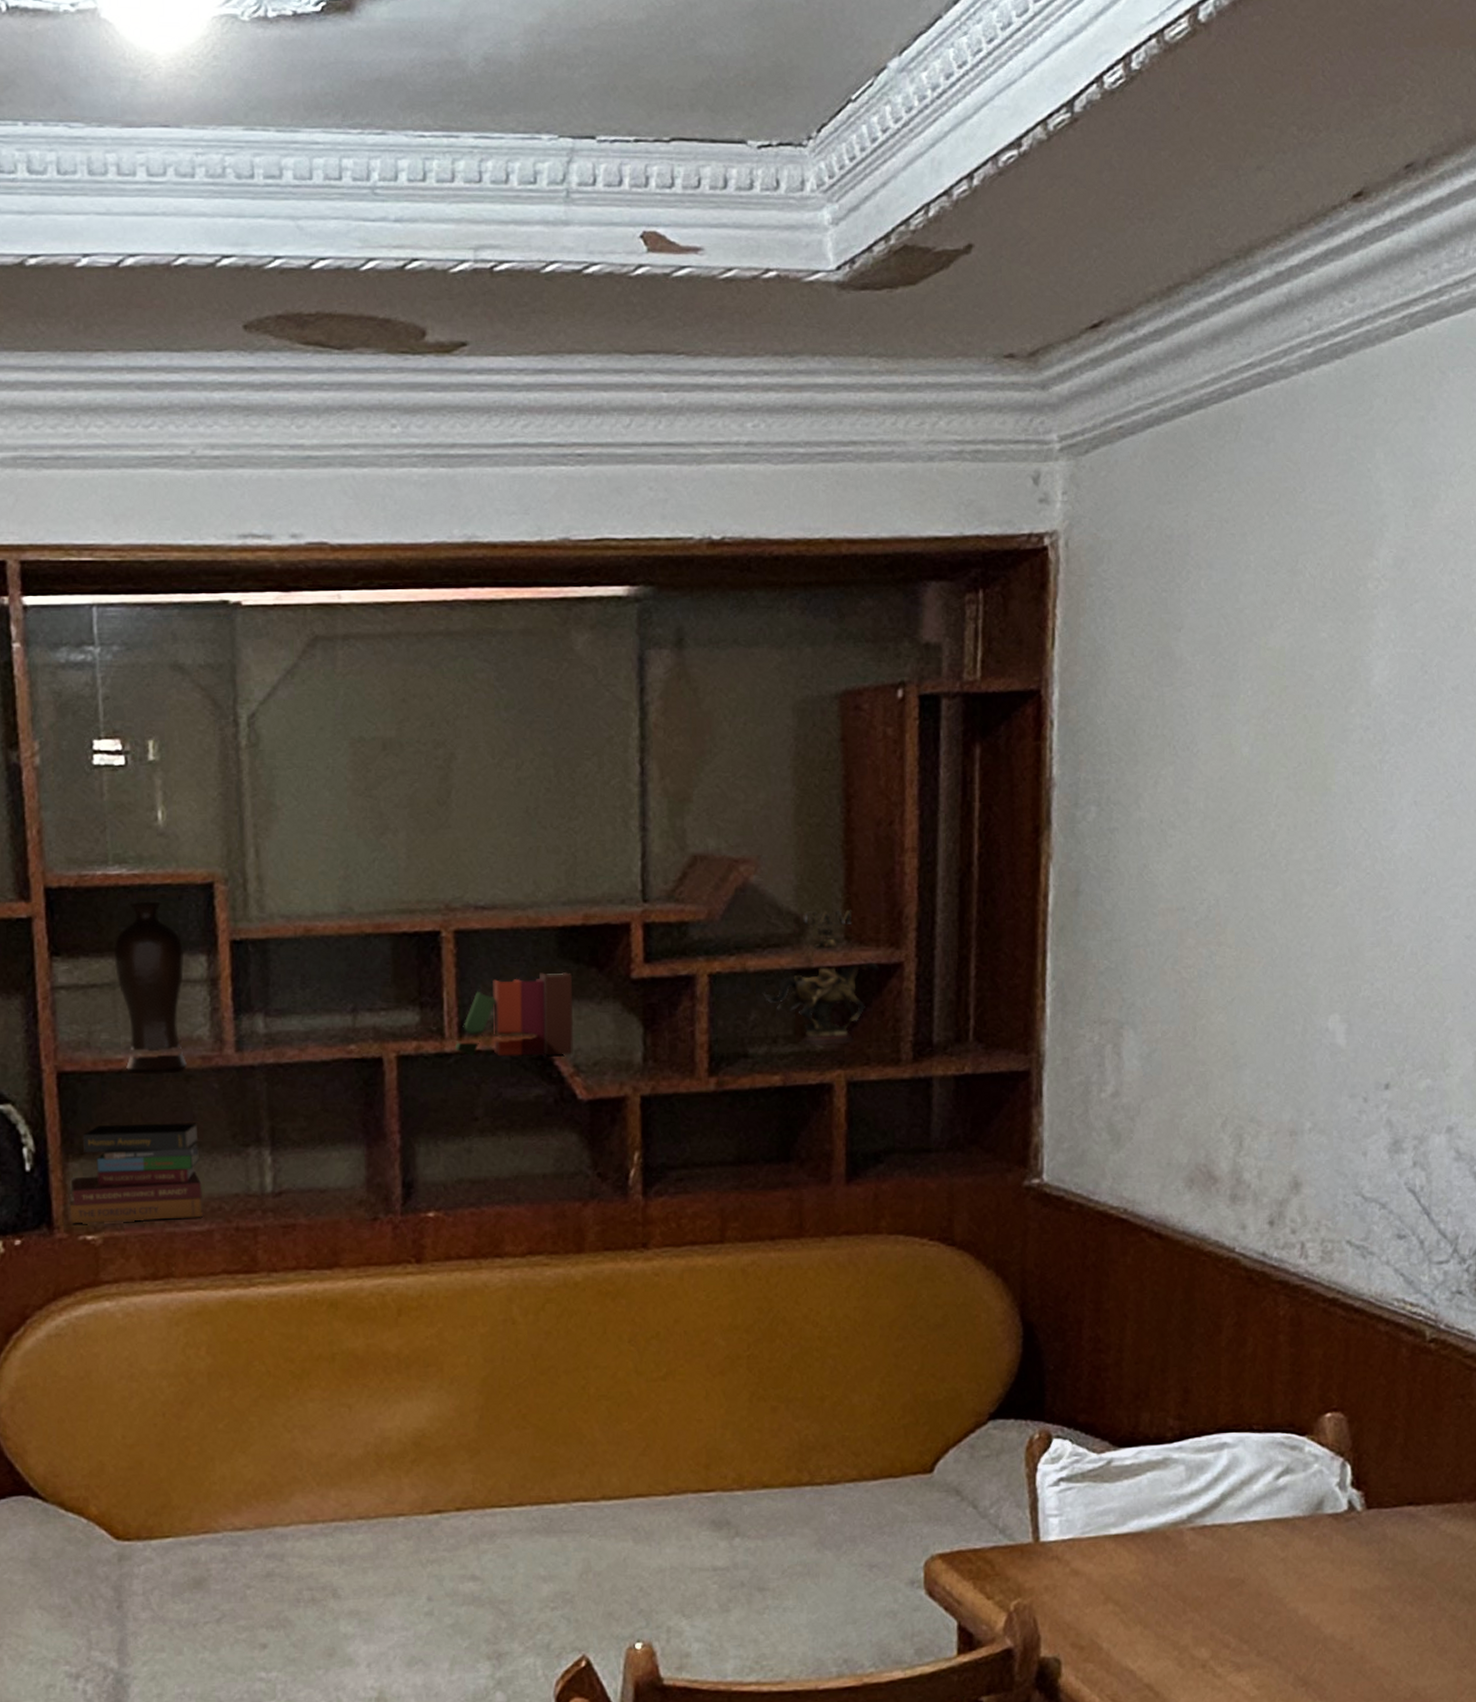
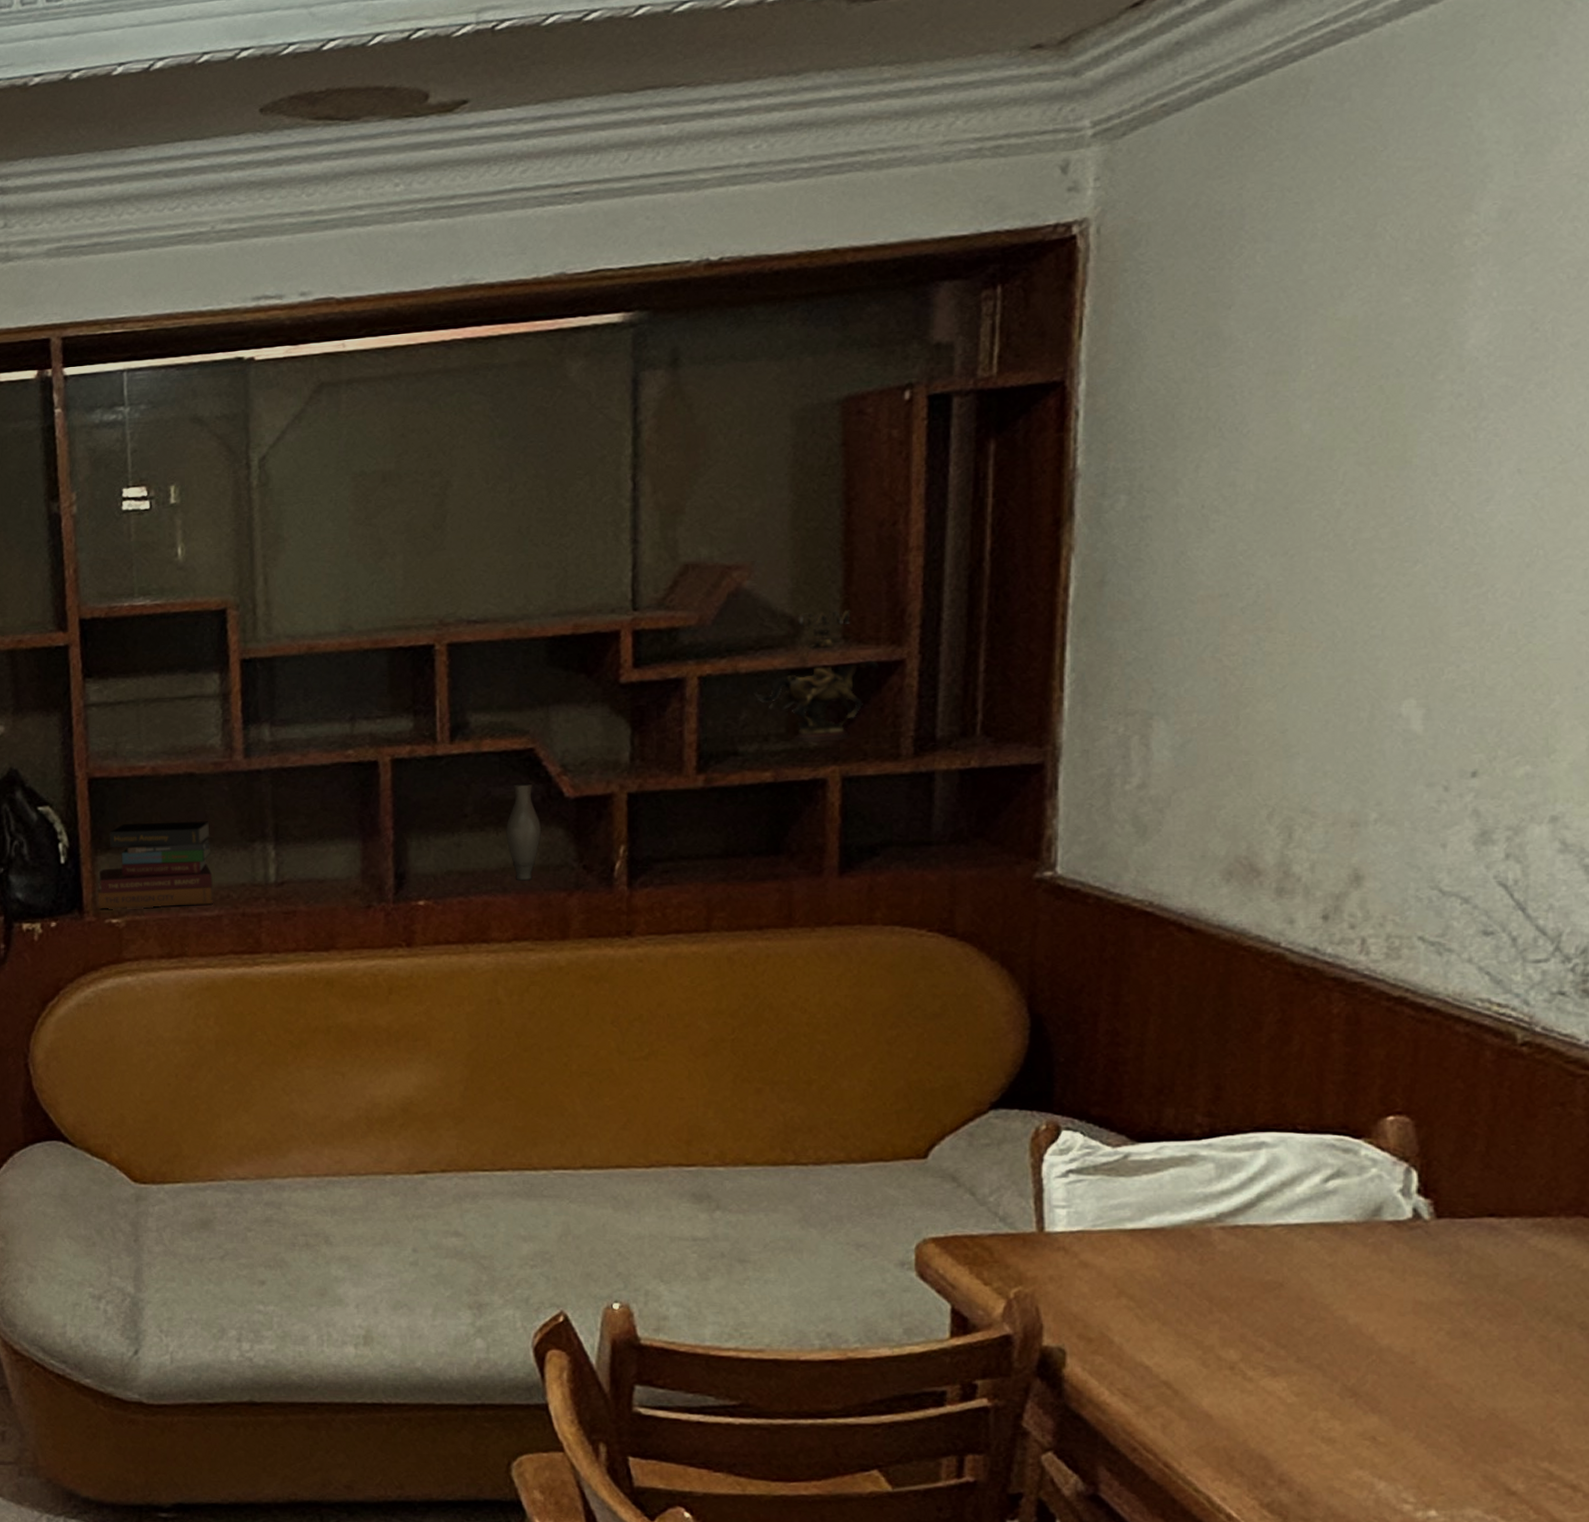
vase: present [114,901,187,1075] -> none [138,627,201,780]
books: present [454,972,574,1057] -> none [446,679,562,759]
vase: none [518,1084,555,1190] -> present [506,783,542,881]

